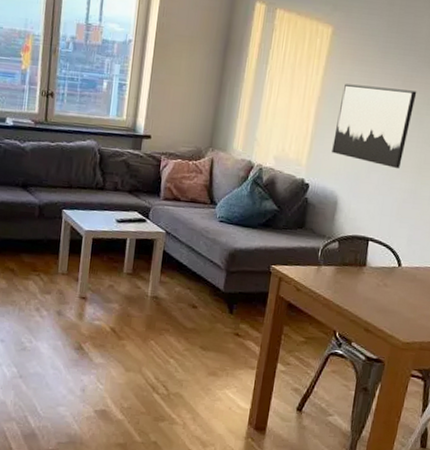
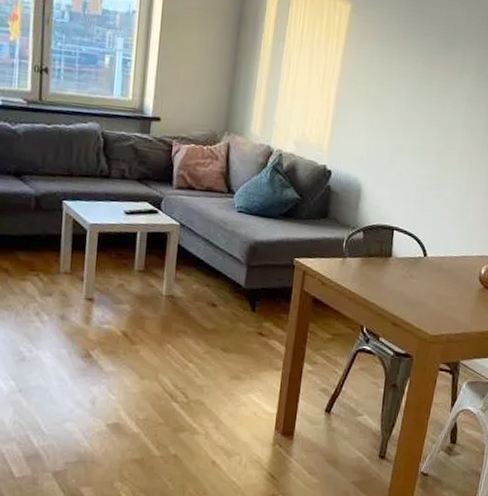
wall art: present [332,83,417,169] -> none [354,64,438,155]

